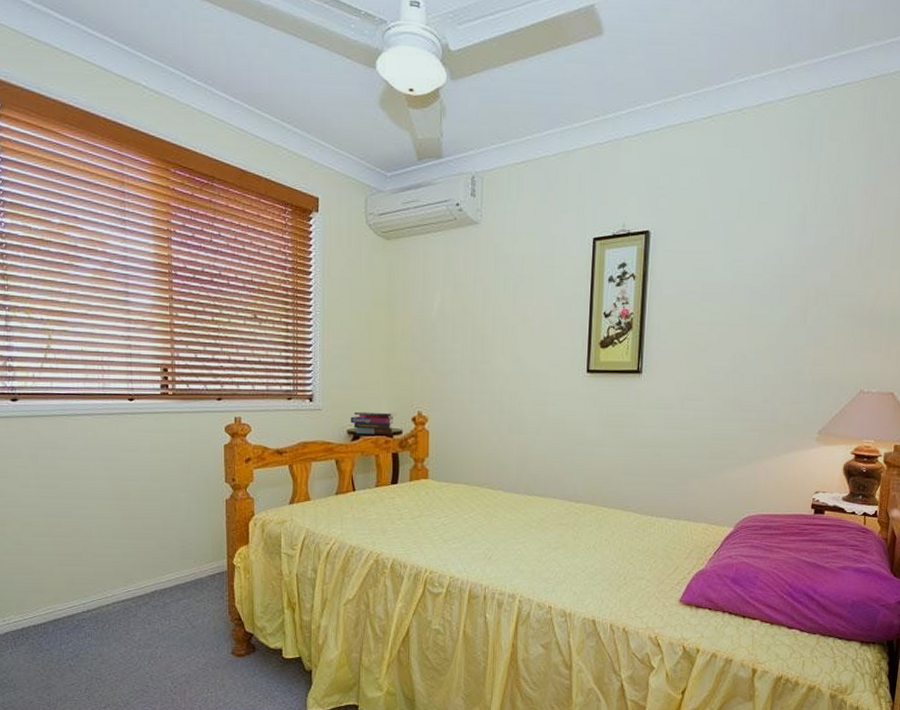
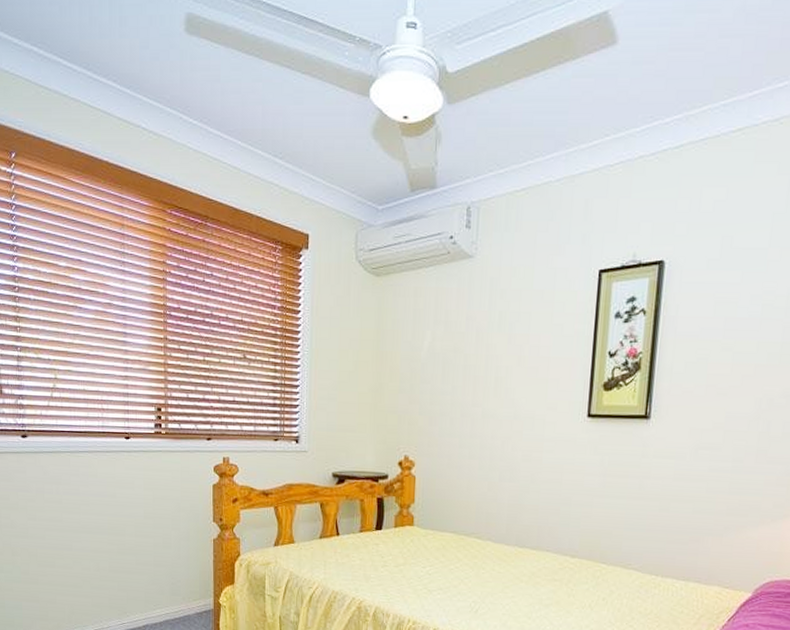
books: present [350,411,397,435] -> none [335,454,383,479]

